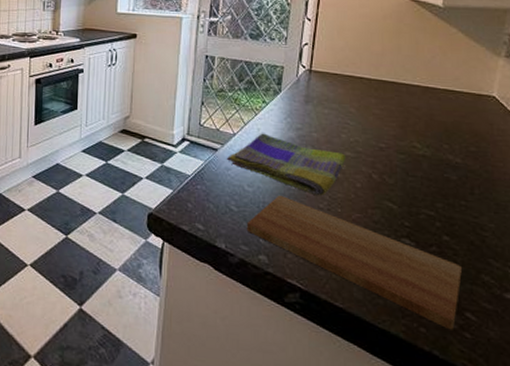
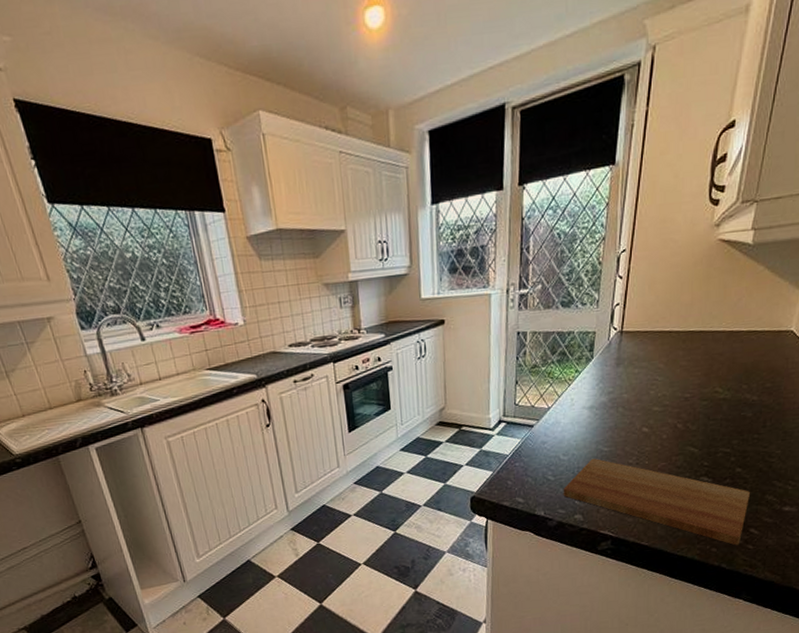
dish towel: present [226,133,347,195] -> none [542,402,654,452]

